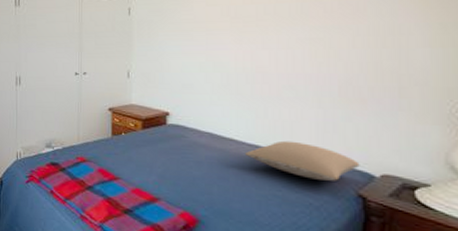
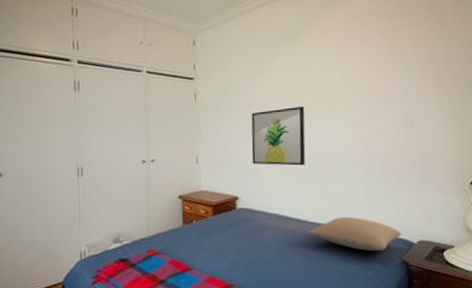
wall art: none [186,20,249,84] -> present [251,106,306,166]

